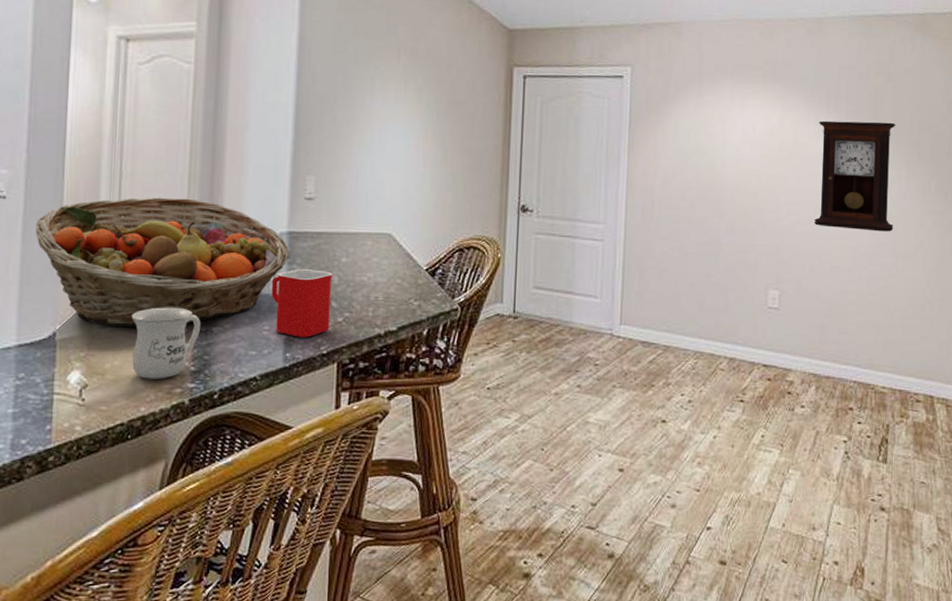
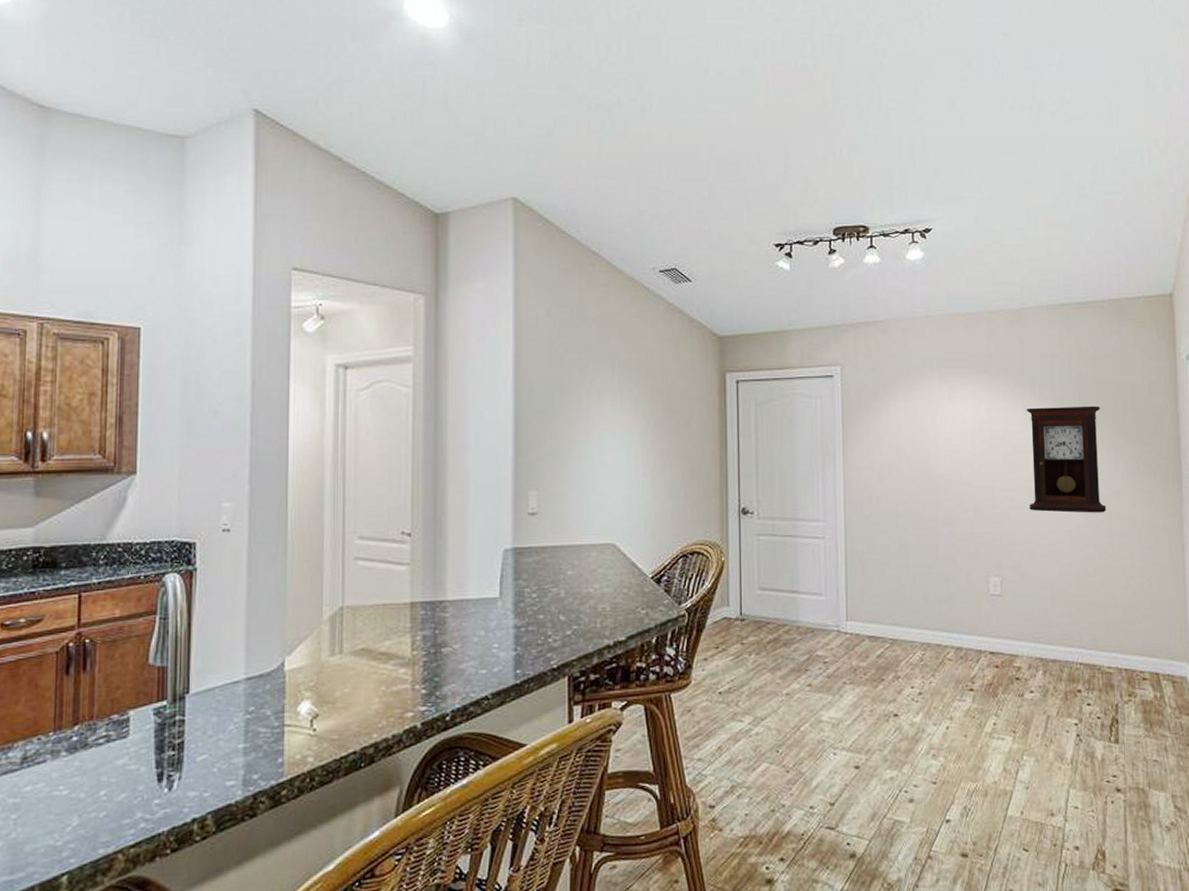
fruit basket: present [35,197,290,328] -> none [260,520,516,654]
mug: present [131,307,202,379] -> none [360,630,430,705]
mug: present [271,269,333,338] -> none [498,584,559,653]

